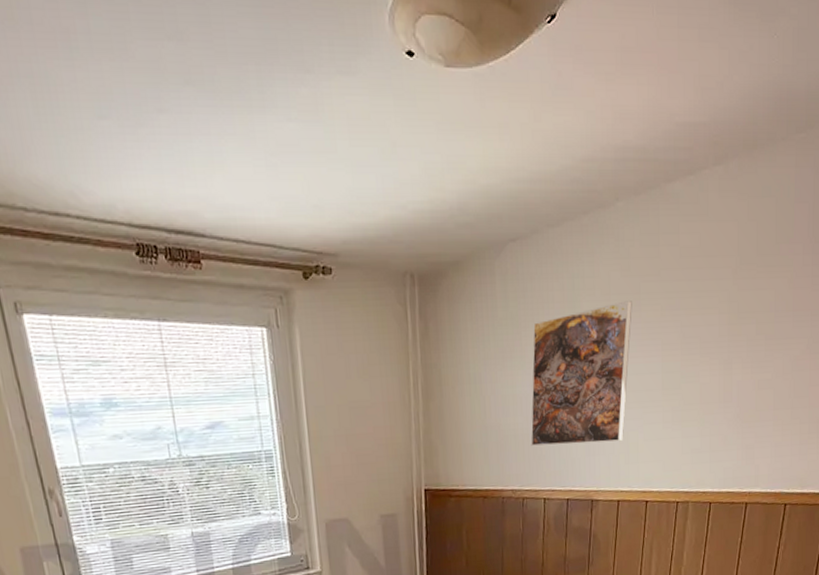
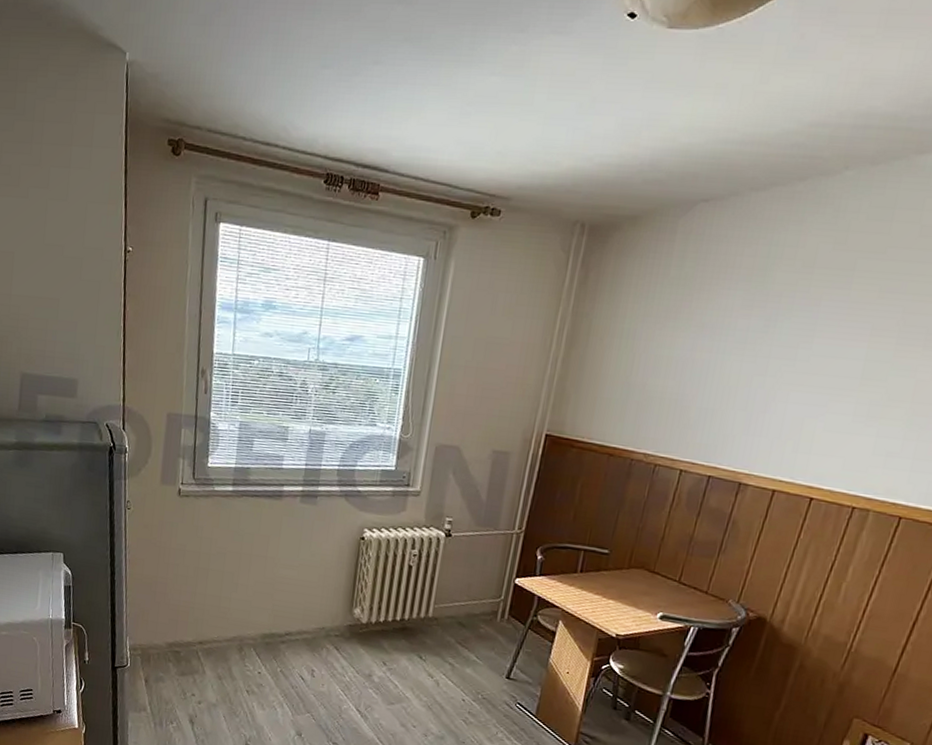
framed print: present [530,301,632,447] -> none [678,276,842,427]

